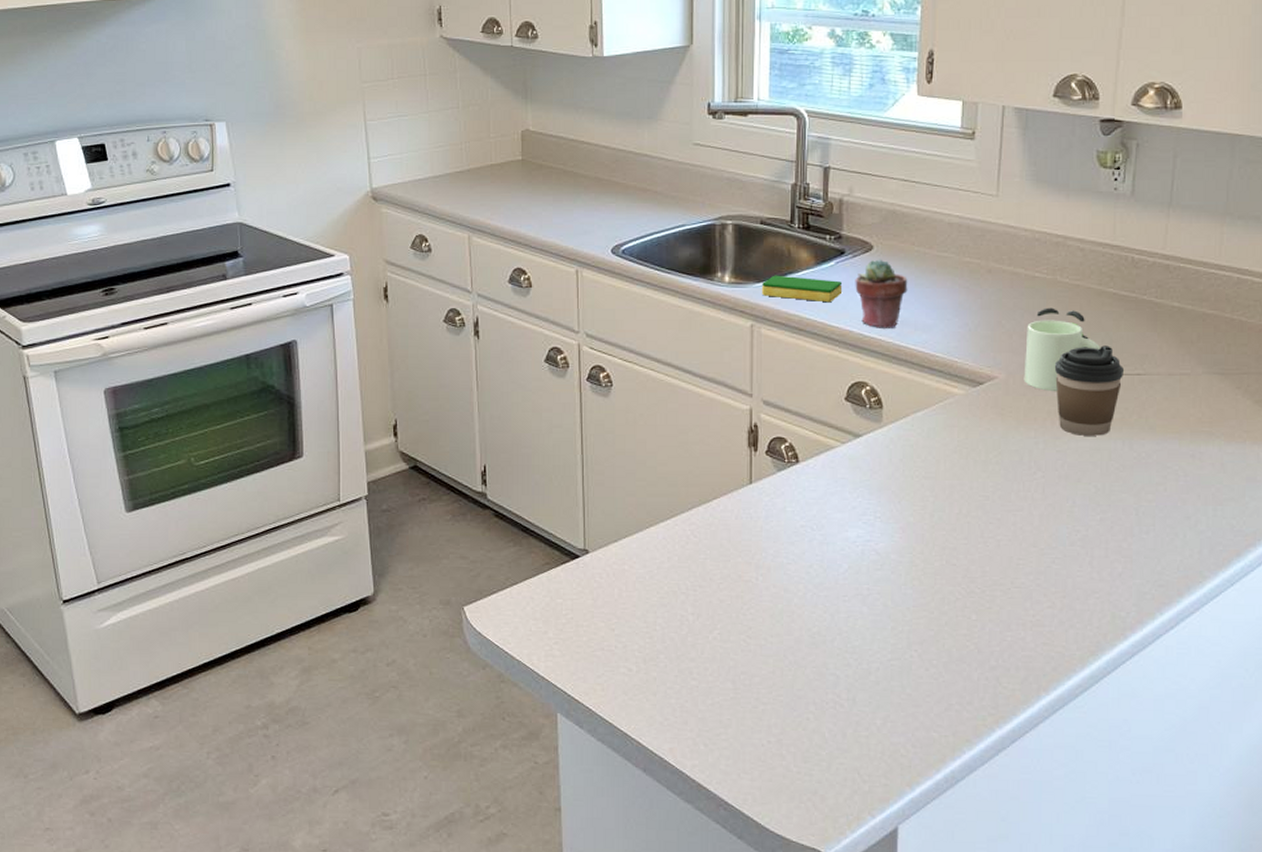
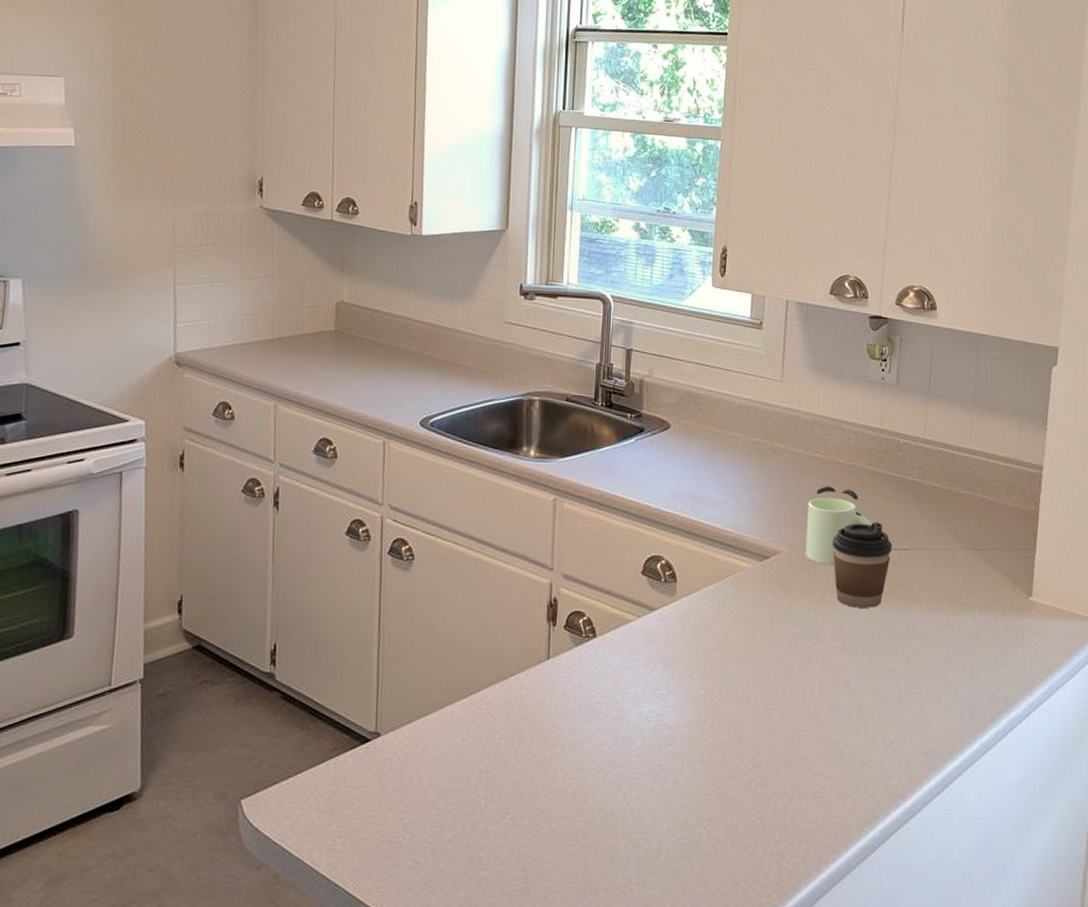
dish sponge: present [762,275,843,303] -> none [566,450,642,478]
potted succulent: present [855,259,908,328] -> none [653,437,702,504]

